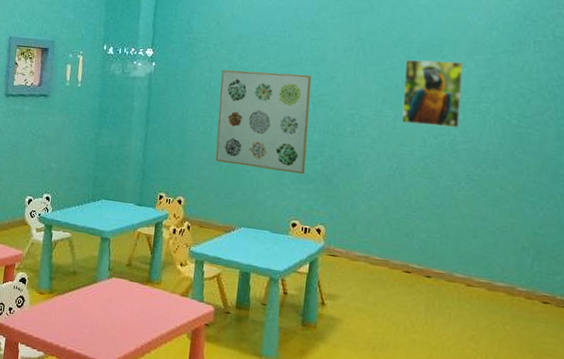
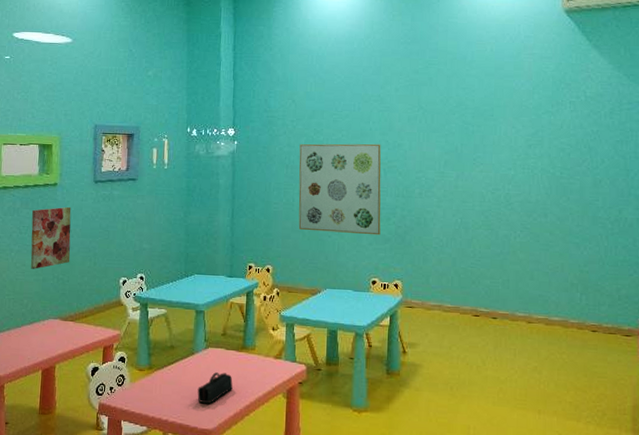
pencil case: none [97,304,136,337] -> present [197,372,233,404]
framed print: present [401,59,464,129] -> none [462,124,513,183]

